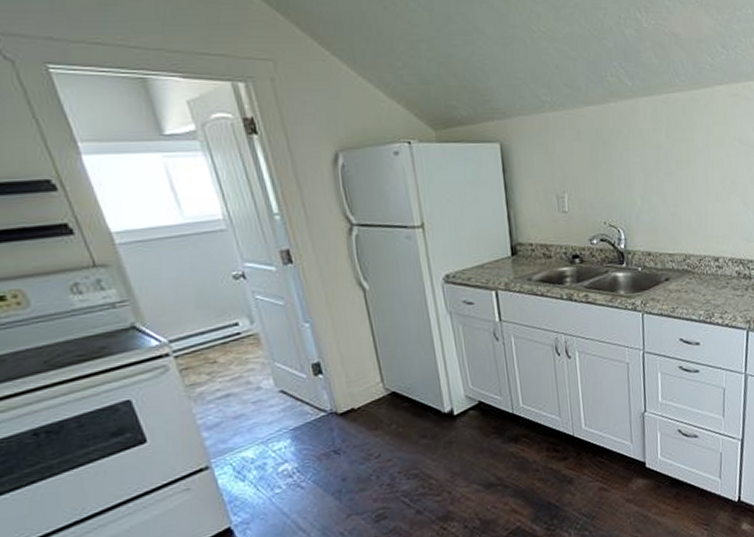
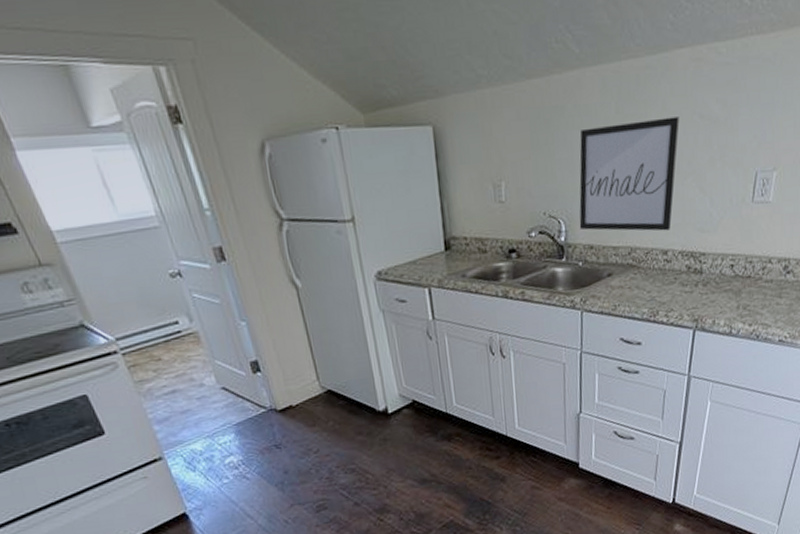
wall art: none [635,142,723,240] -> present [579,117,680,231]

